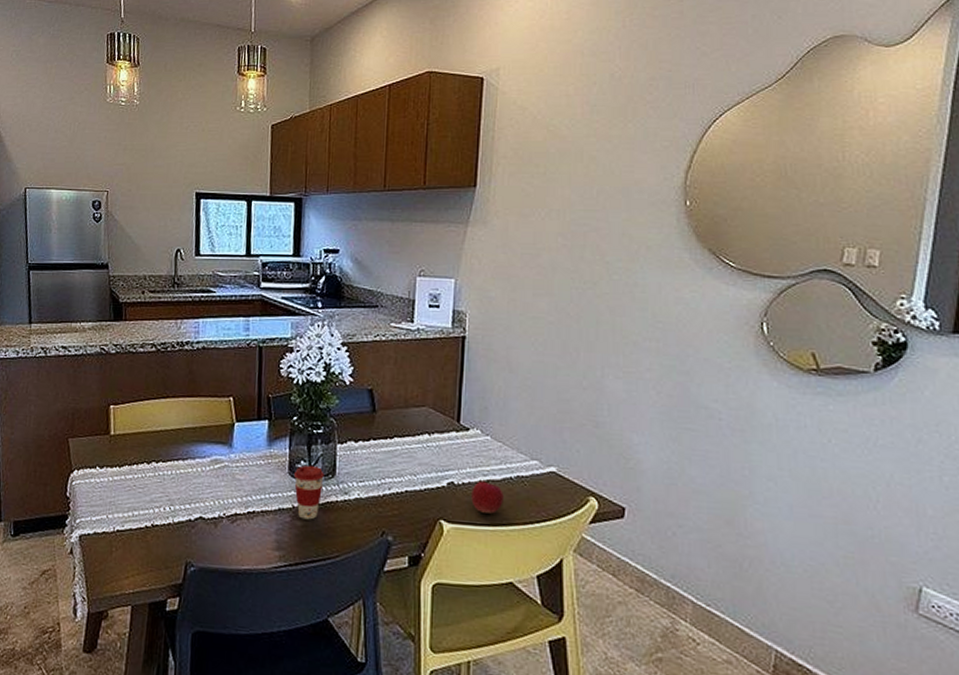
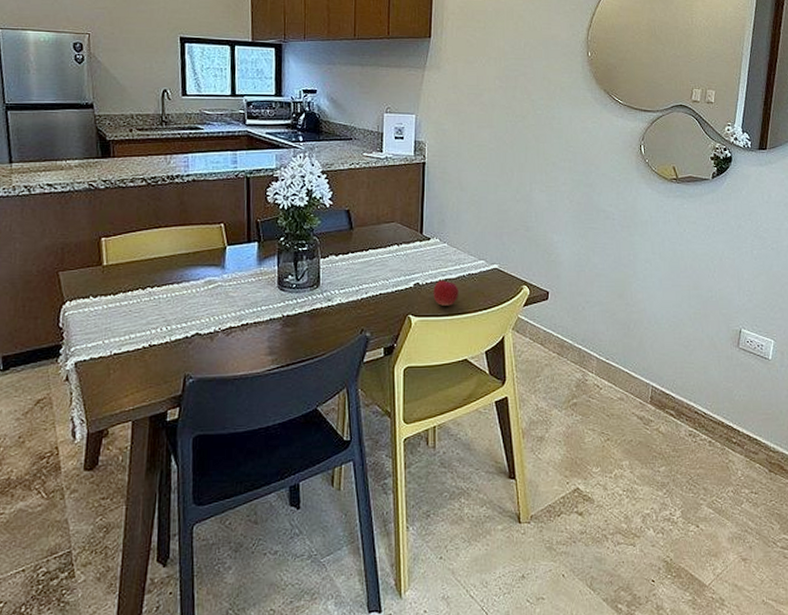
coffee cup: present [293,466,324,520] -> none [282,280,310,326]

